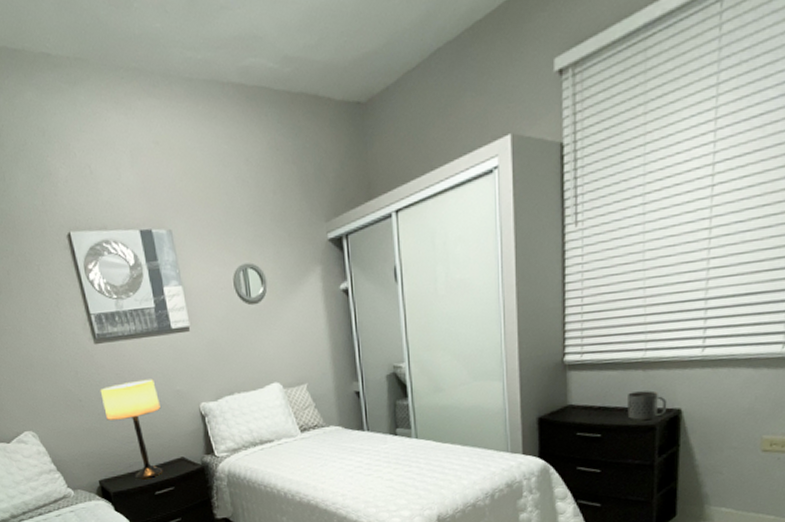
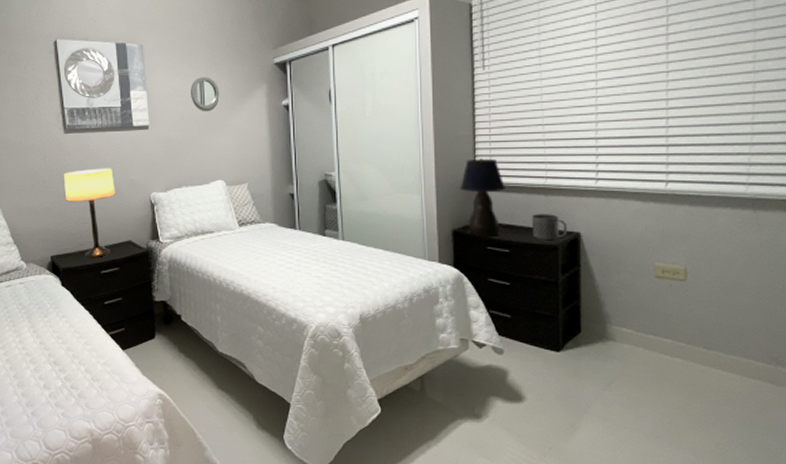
table lamp: none [546,332,600,424] -> present [459,158,506,238]

